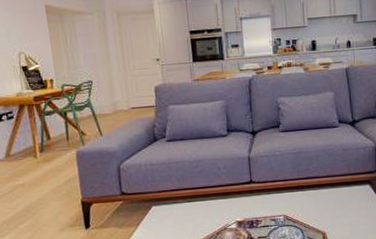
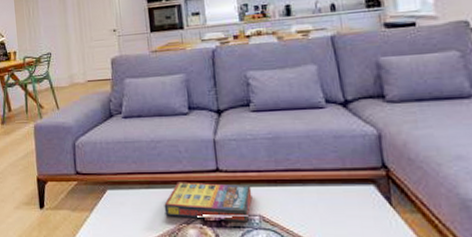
game compilation box: none [204,192,279,223] -> present [164,182,252,222]

